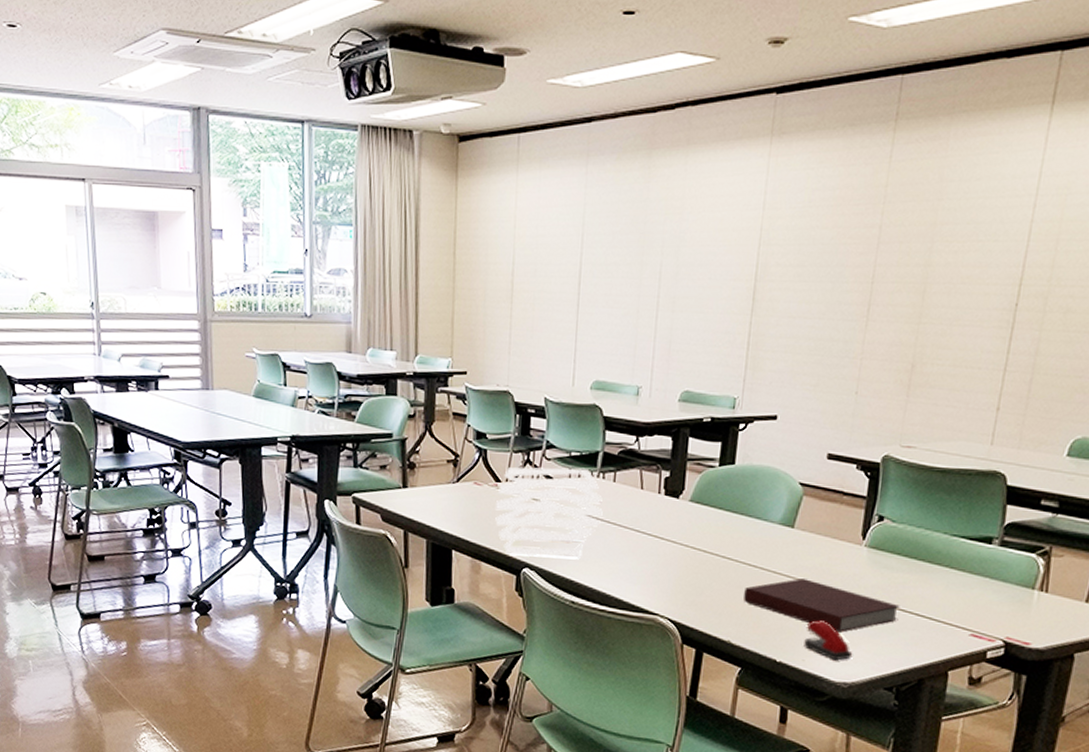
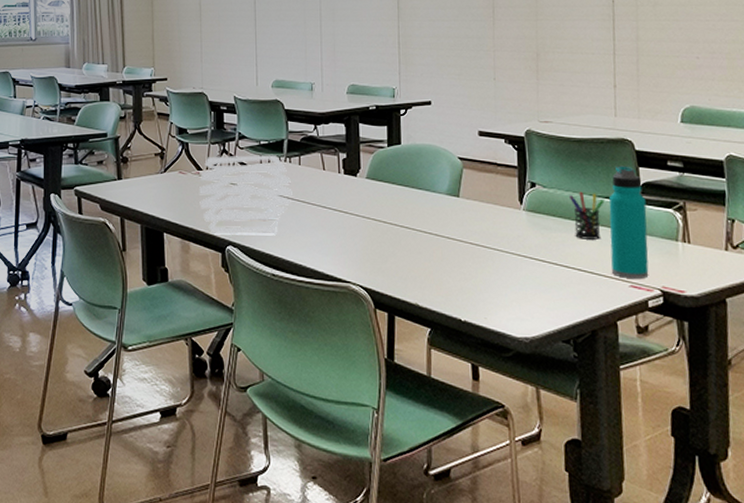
notebook: present [744,578,900,632] -> none [424,242,564,290]
stapler: present [804,620,853,661] -> none [484,280,529,317]
pen holder: none [919,529,960,583] -> present [568,191,605,240]
water bottle: none [952,502,1008,628] -> present [608,166,649,279]

